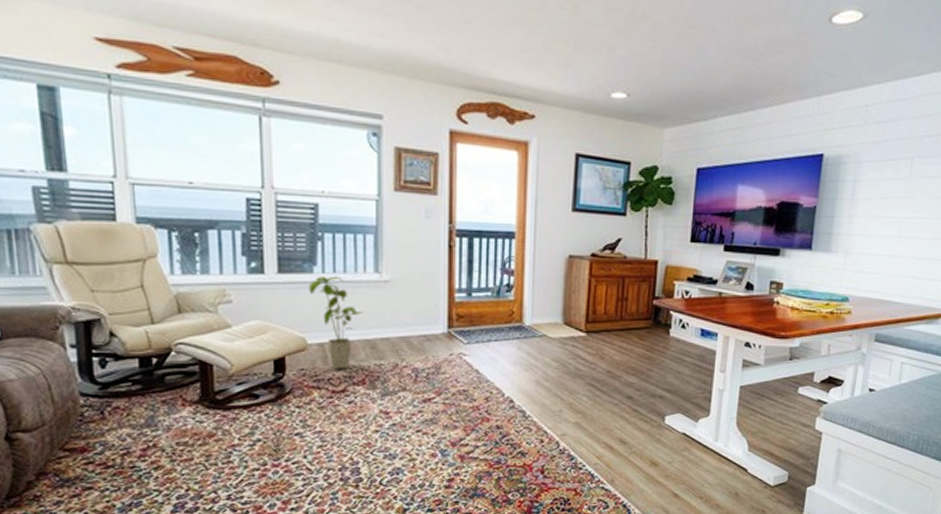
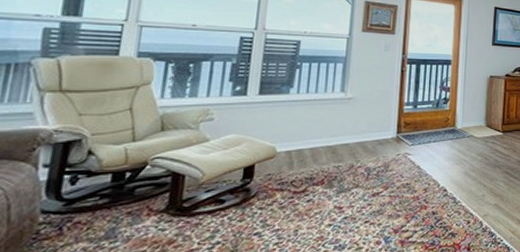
house plant: present [308,275,363,369] -> none [283,95,328,173]

